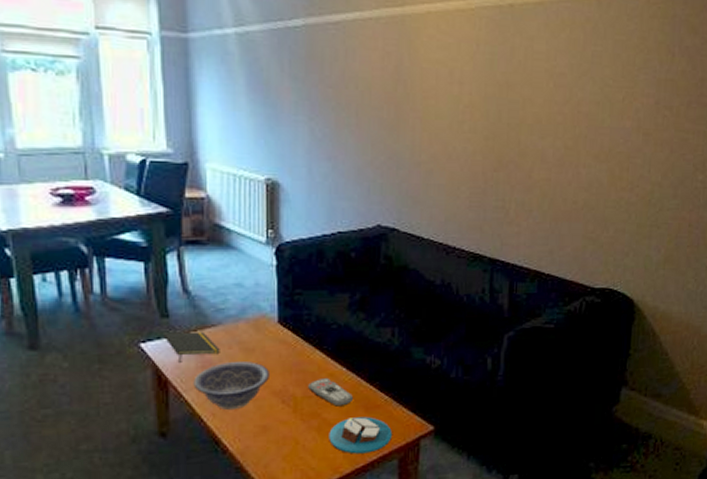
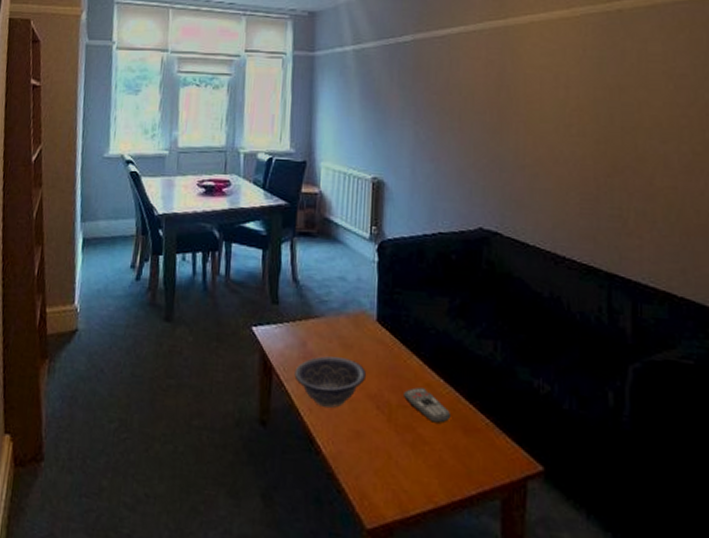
notepad: present [162,331,220,363] -> none [271,318,321,351]
candle: present [329,417,392,454] -> none [423,438,494,486]

